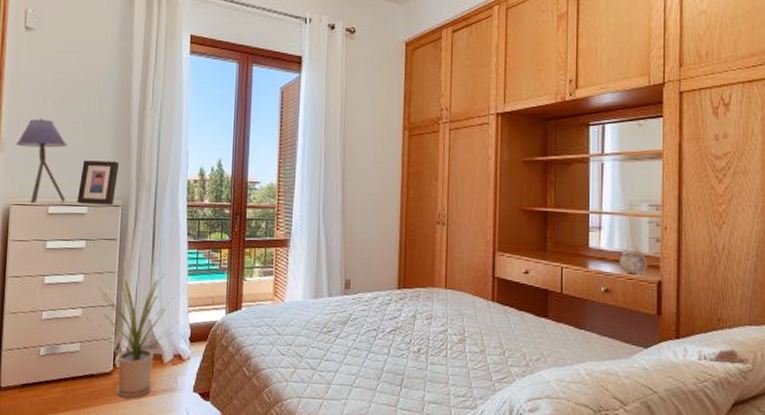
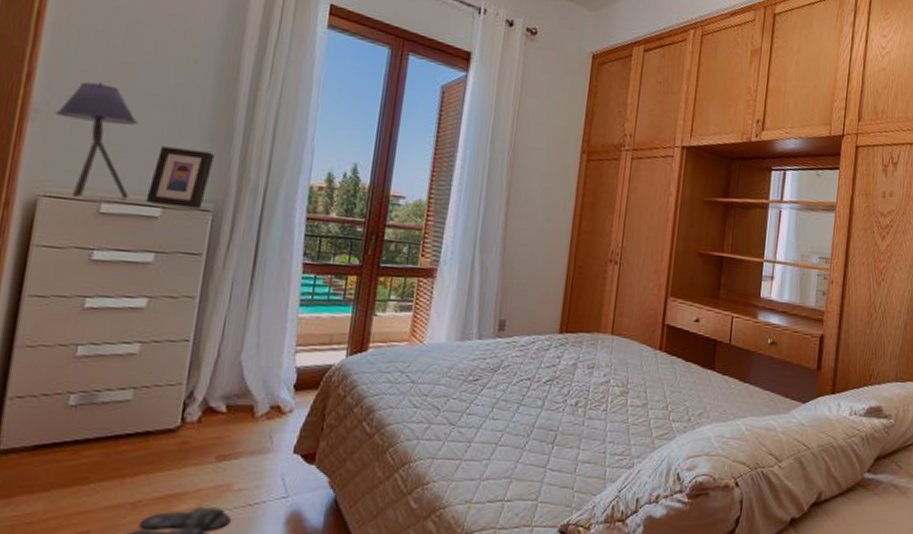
house plant: present [86,272,183,398] -> none [146,297,292,462]
alarm clock: present [619,246,647,275] -> none [787,298,813,328]

